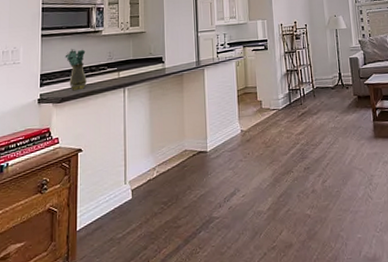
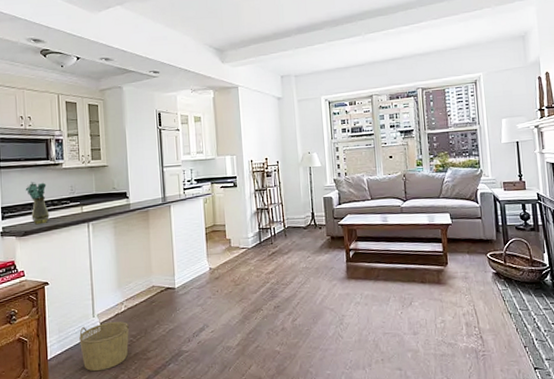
basket: none [110,188,161,243] -> present [79,321,130,372]

